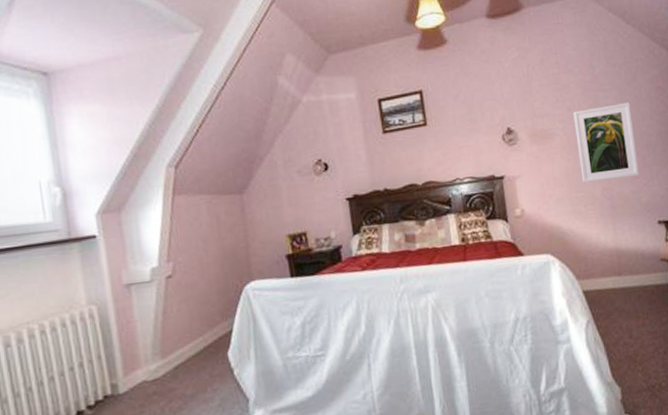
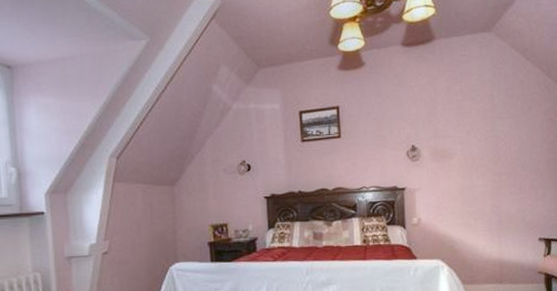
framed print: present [573,103,639,182] -> none [472,131,526,199]

